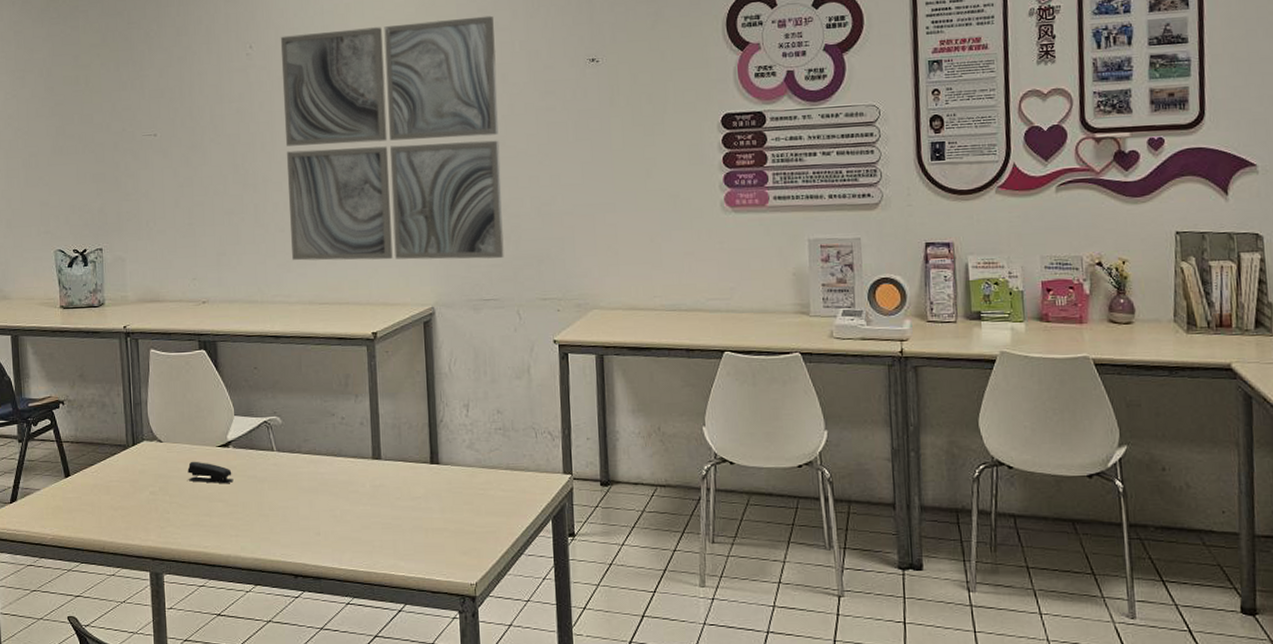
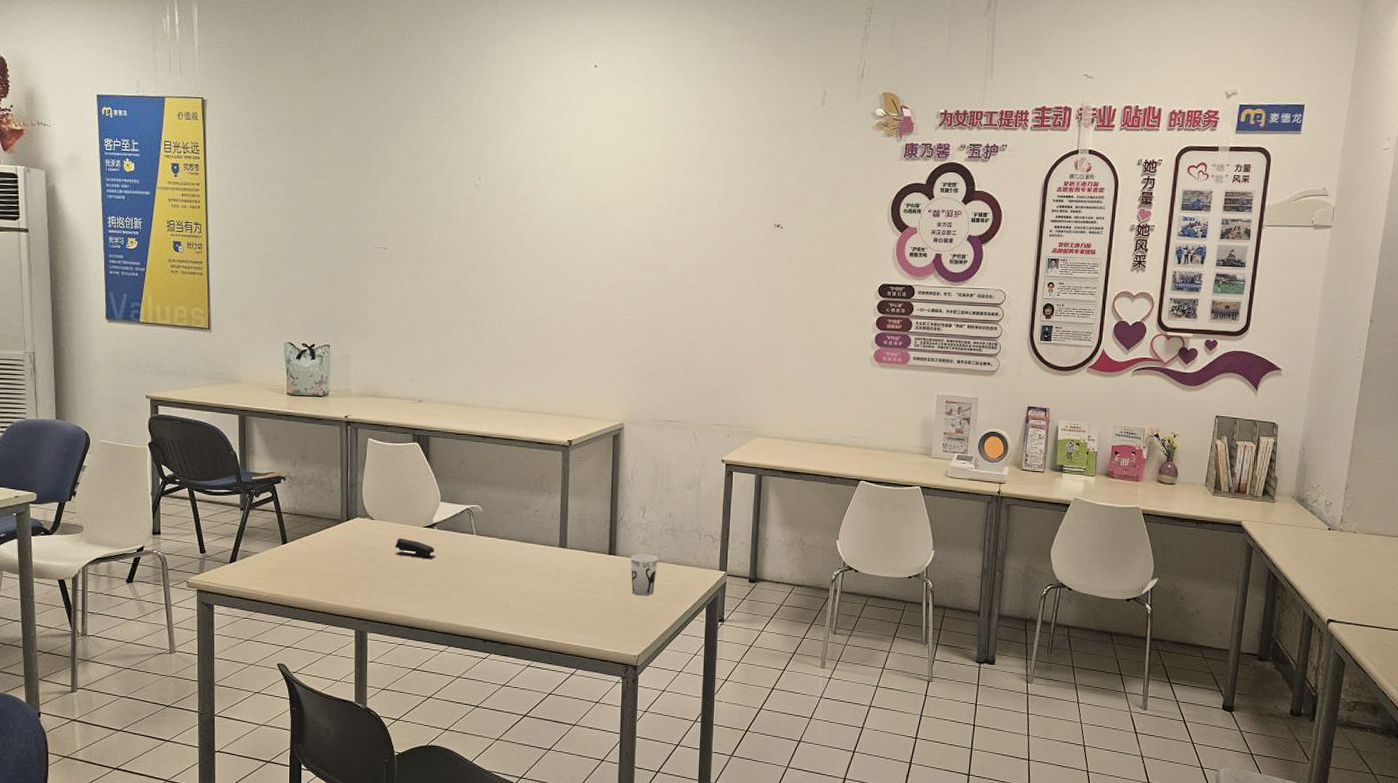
wall art: present [280,15,504,261] -> none [503,172,697,387]
cup: none [456,459,489,511] -> present [630,553,658,596]

